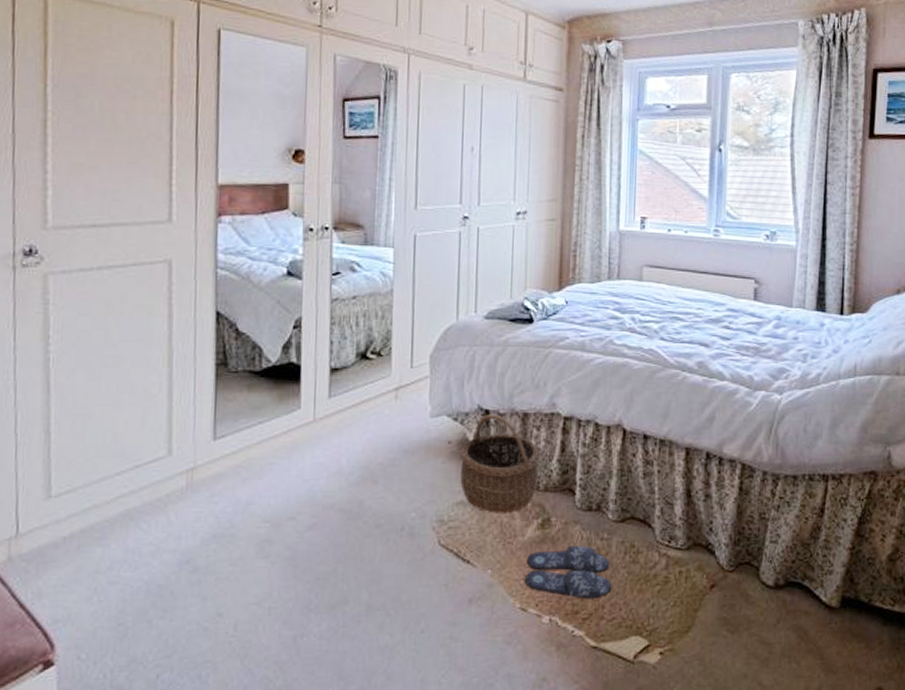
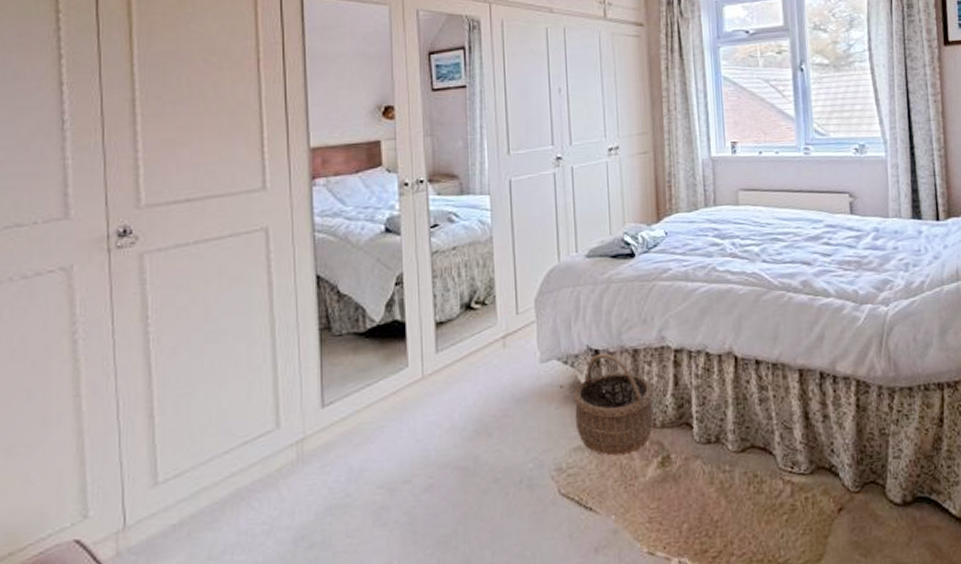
slippers: present [525,545,612,599] -> none [650,480,739,536]

